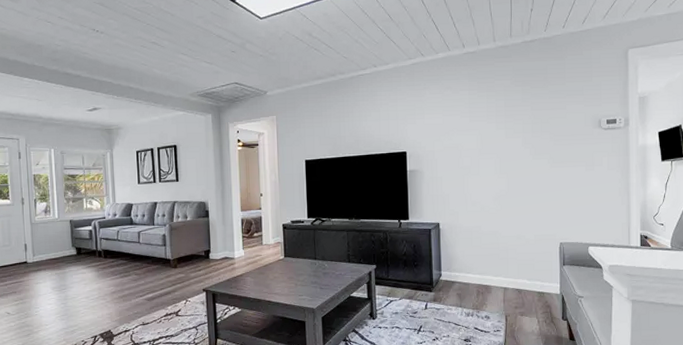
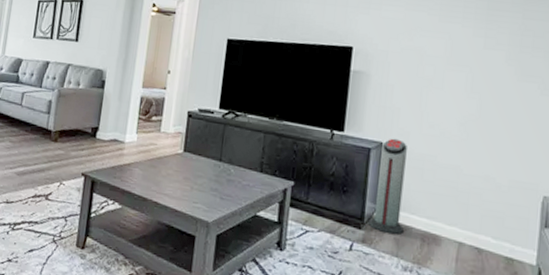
air purifier: none [437,218,463,291] -> present [368,138,407,234]

